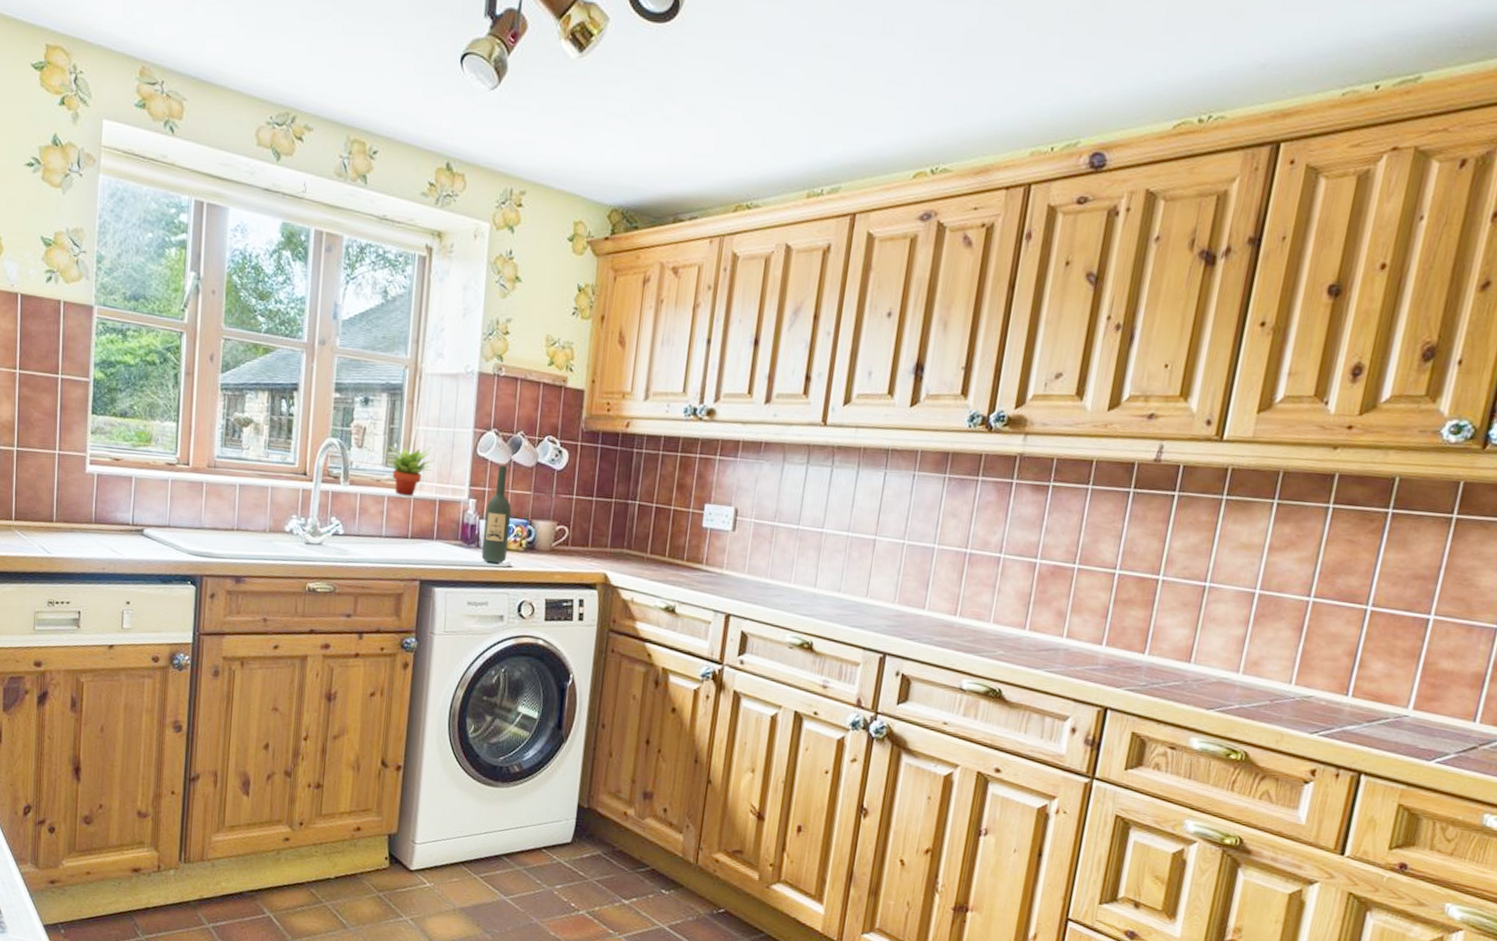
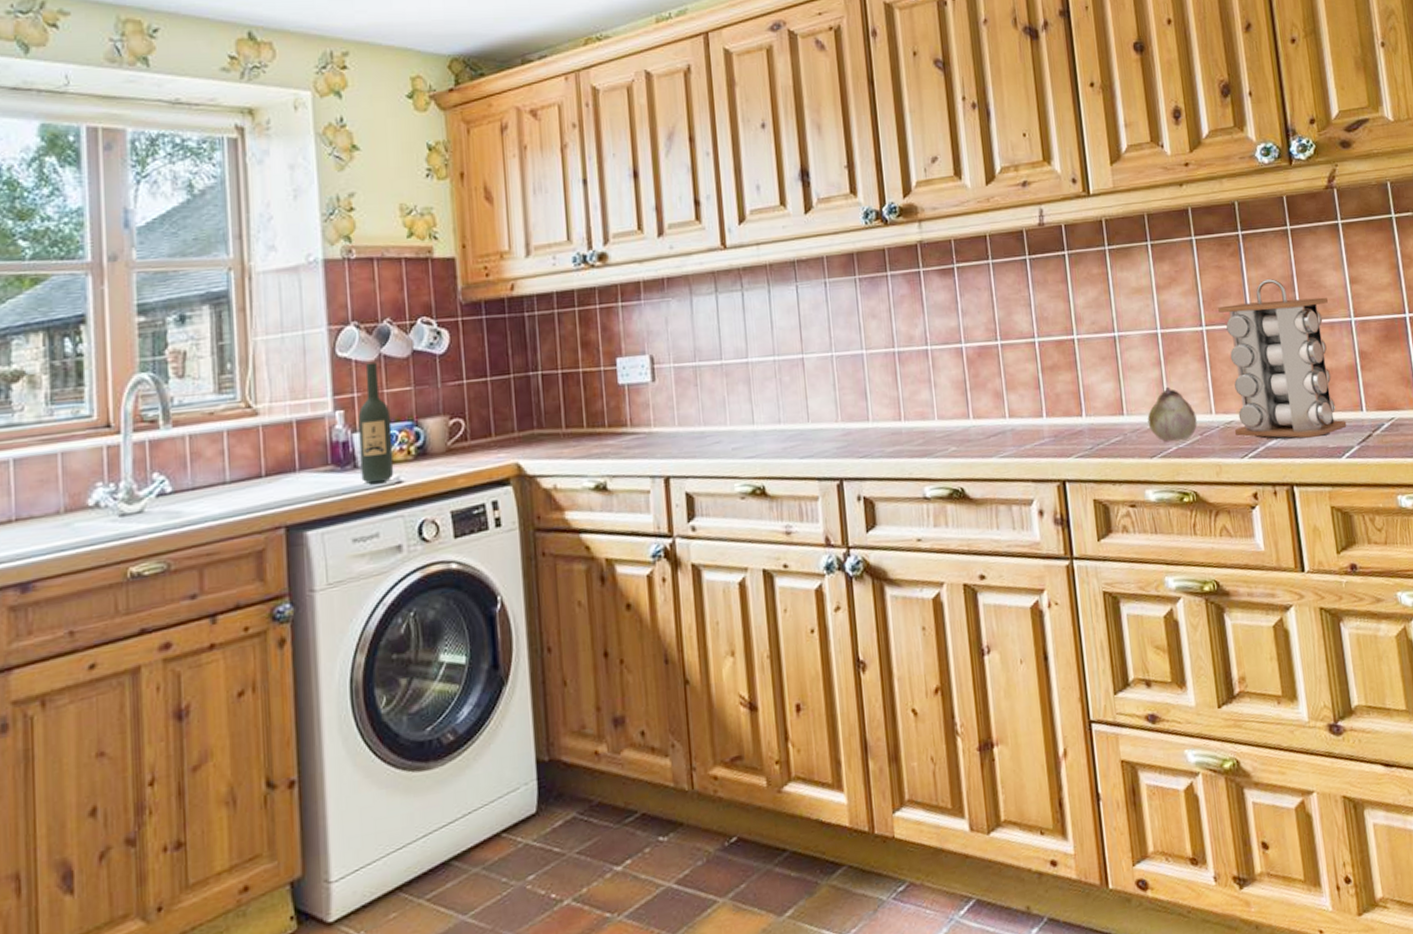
succulent plant: present [381,445,436,497] -> none [210,359,285,427]
fruit: none [1214,648,1272,702] -> present [1147,387,1197,443]
spice rack: none [1310,565,1476,736] -> present [1217,279,1347,440]

